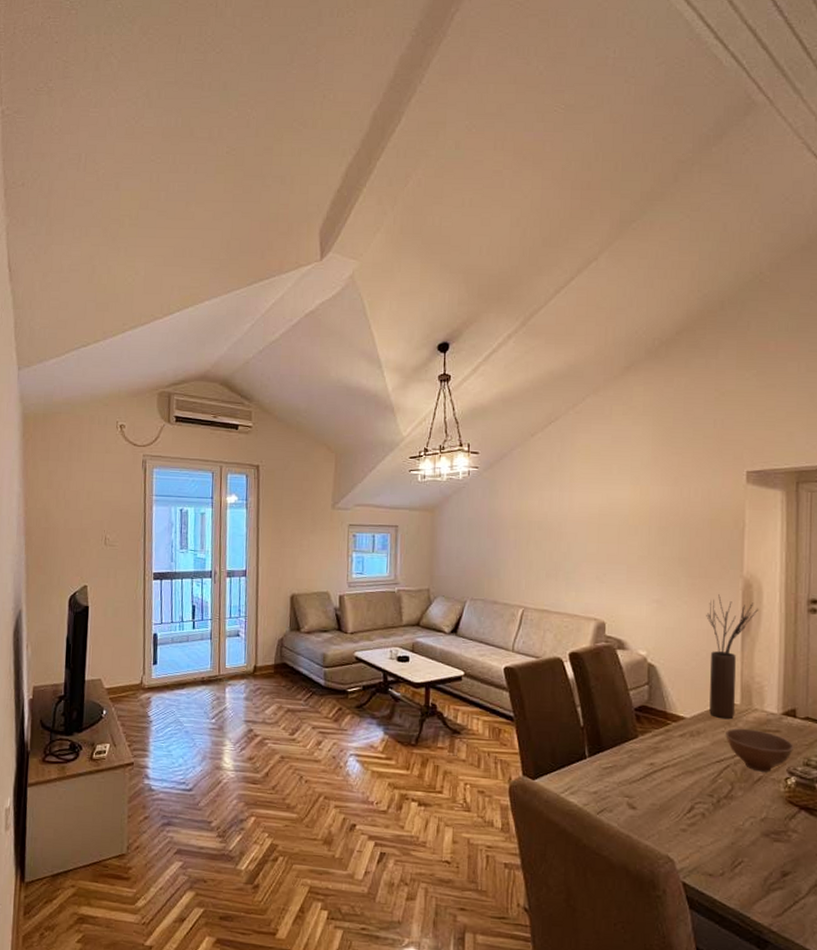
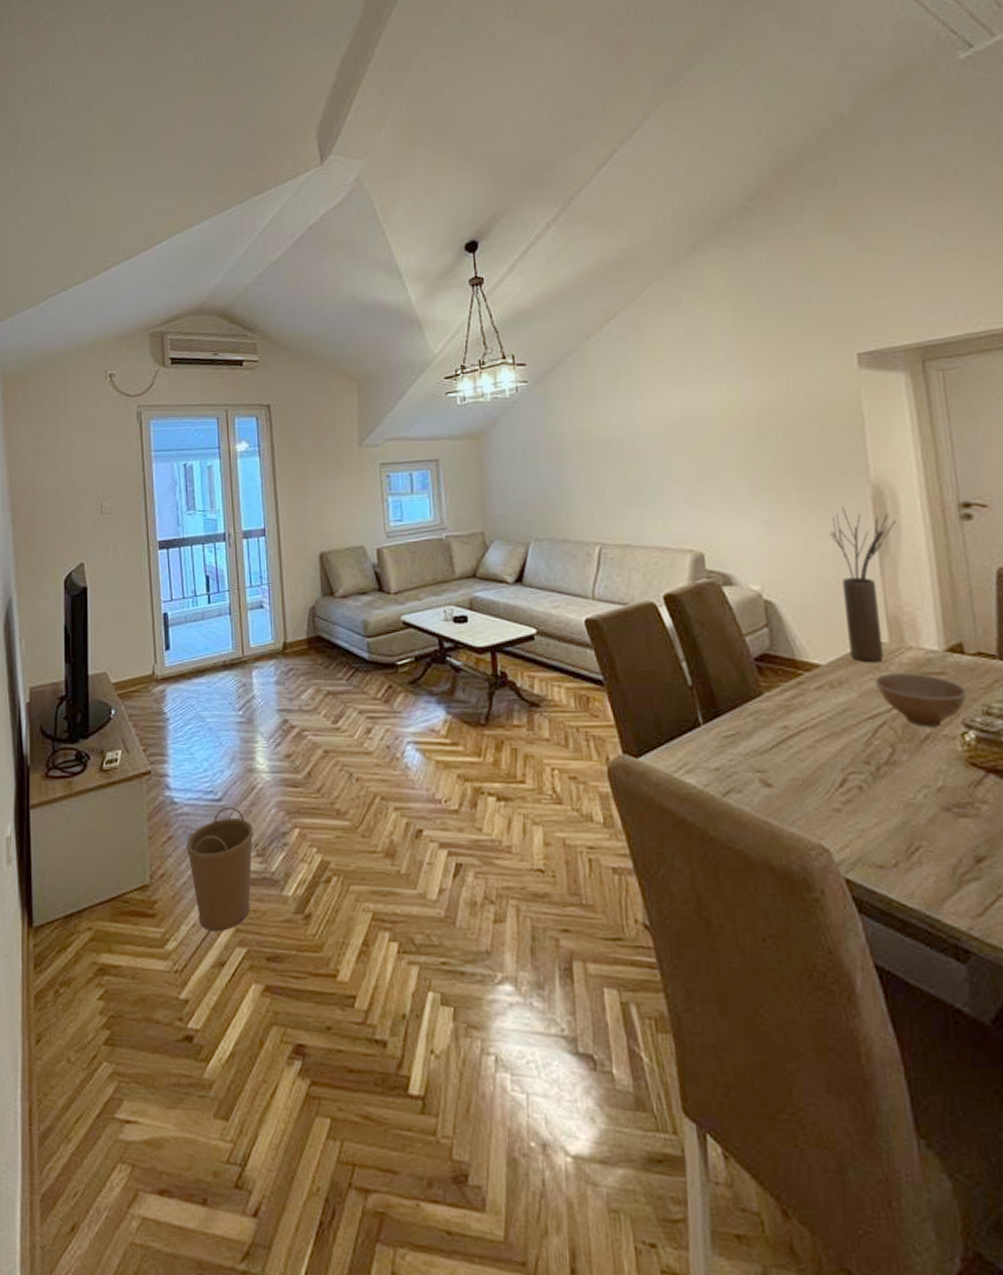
basket: none [159,795,216,894] -> present [186,806,253,931]

